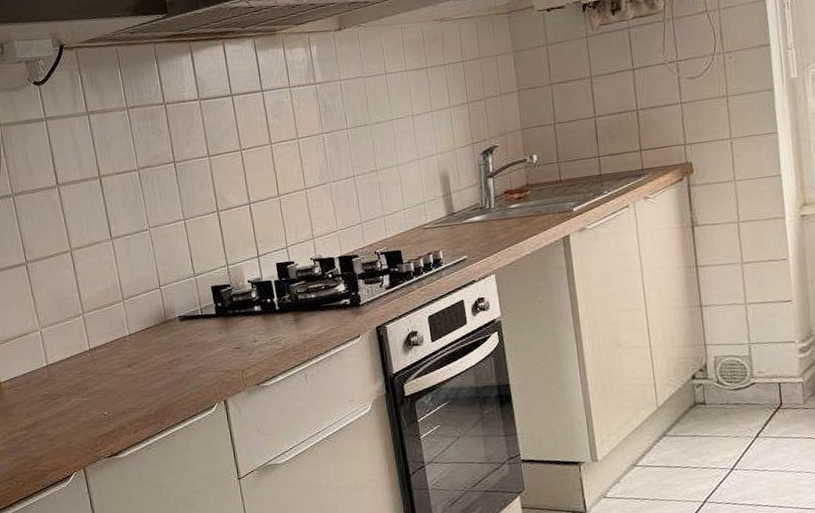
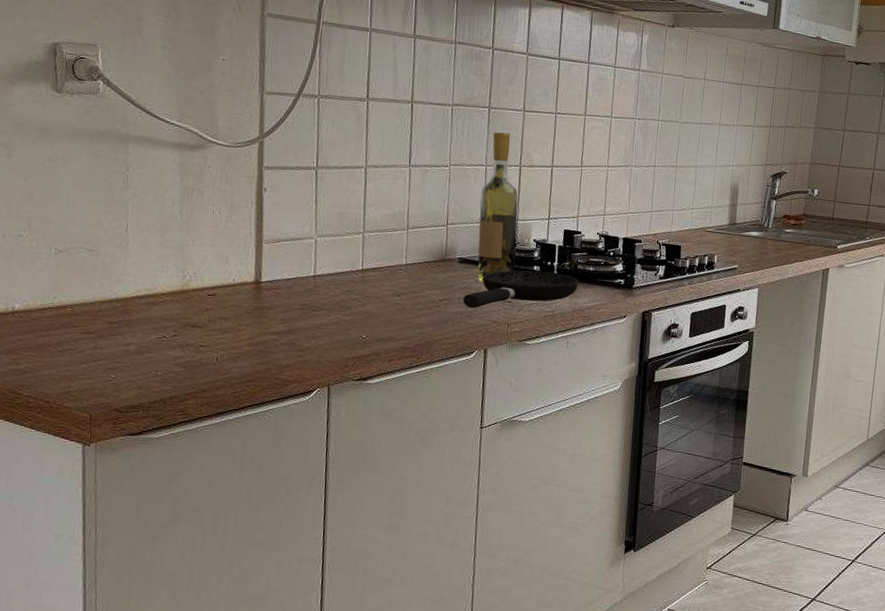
bottle: none [183,181,236,335] -> present [477,132,519,282]
frying pan: none [191,308,303,364] -> present [463,270,578,309]

